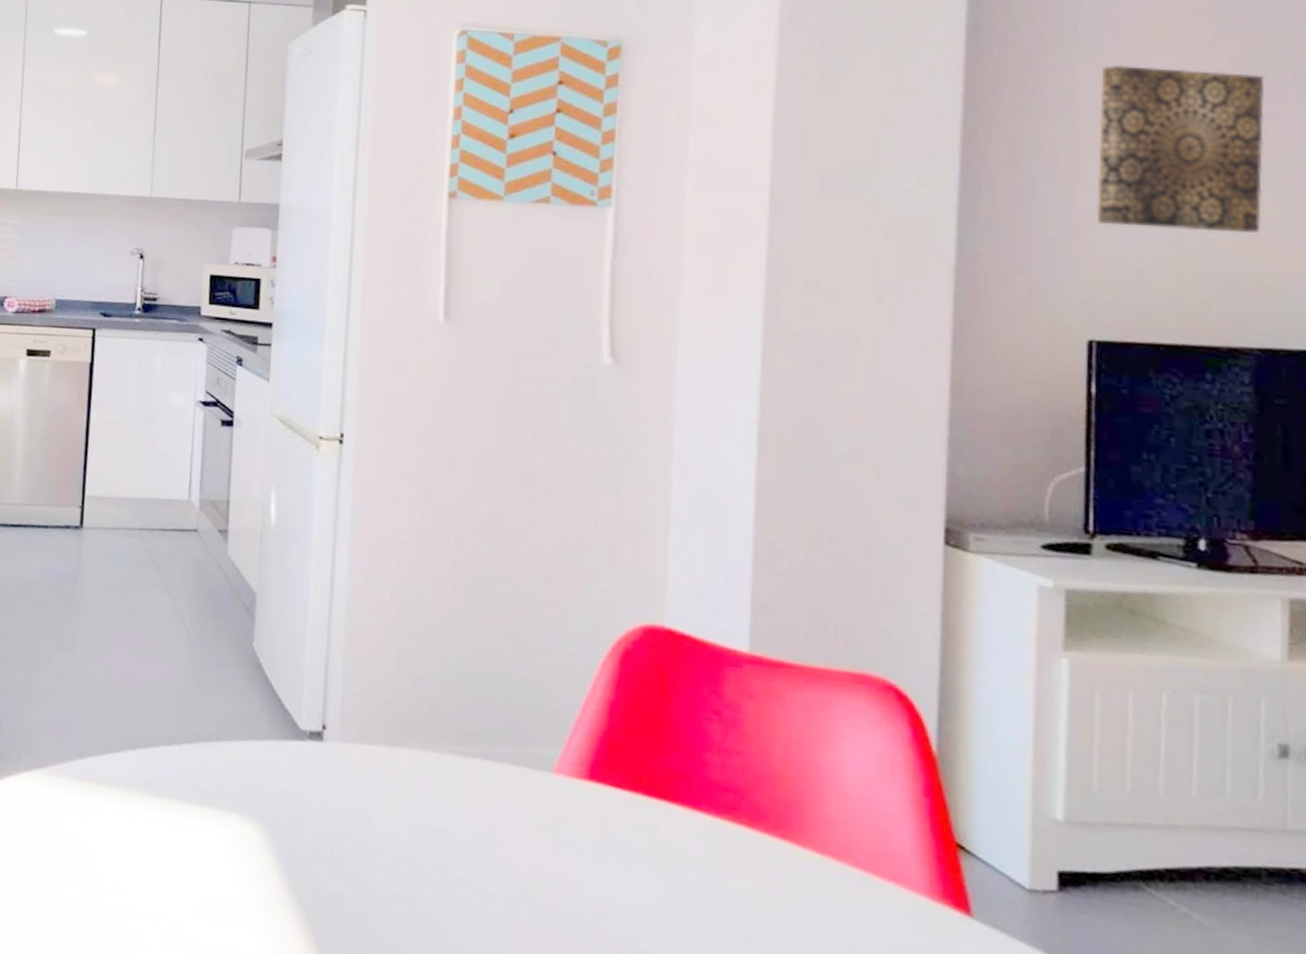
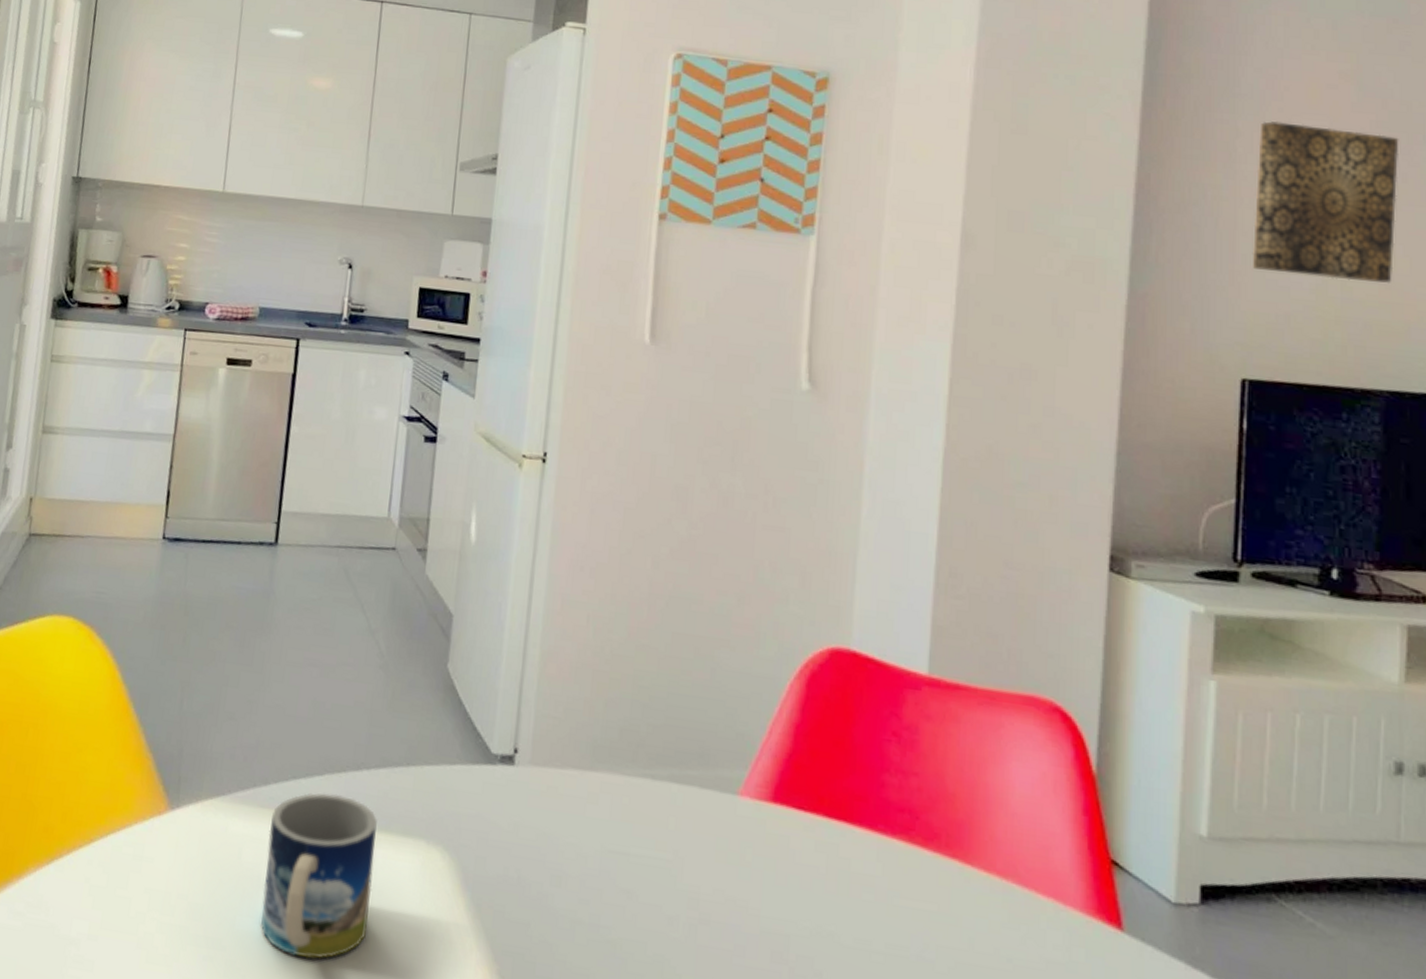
mug: none [82,766,190,926] -> present [261,792,377,960]

